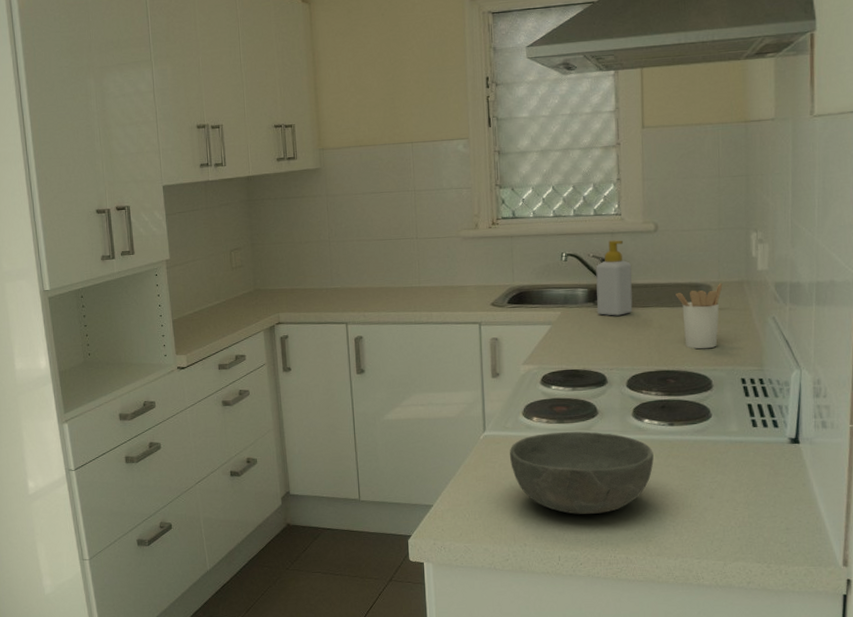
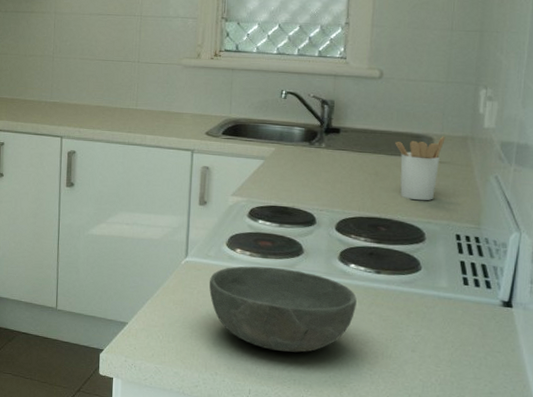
soap bottle: present [596,240,633,316] -> none [312,83,353,158]

